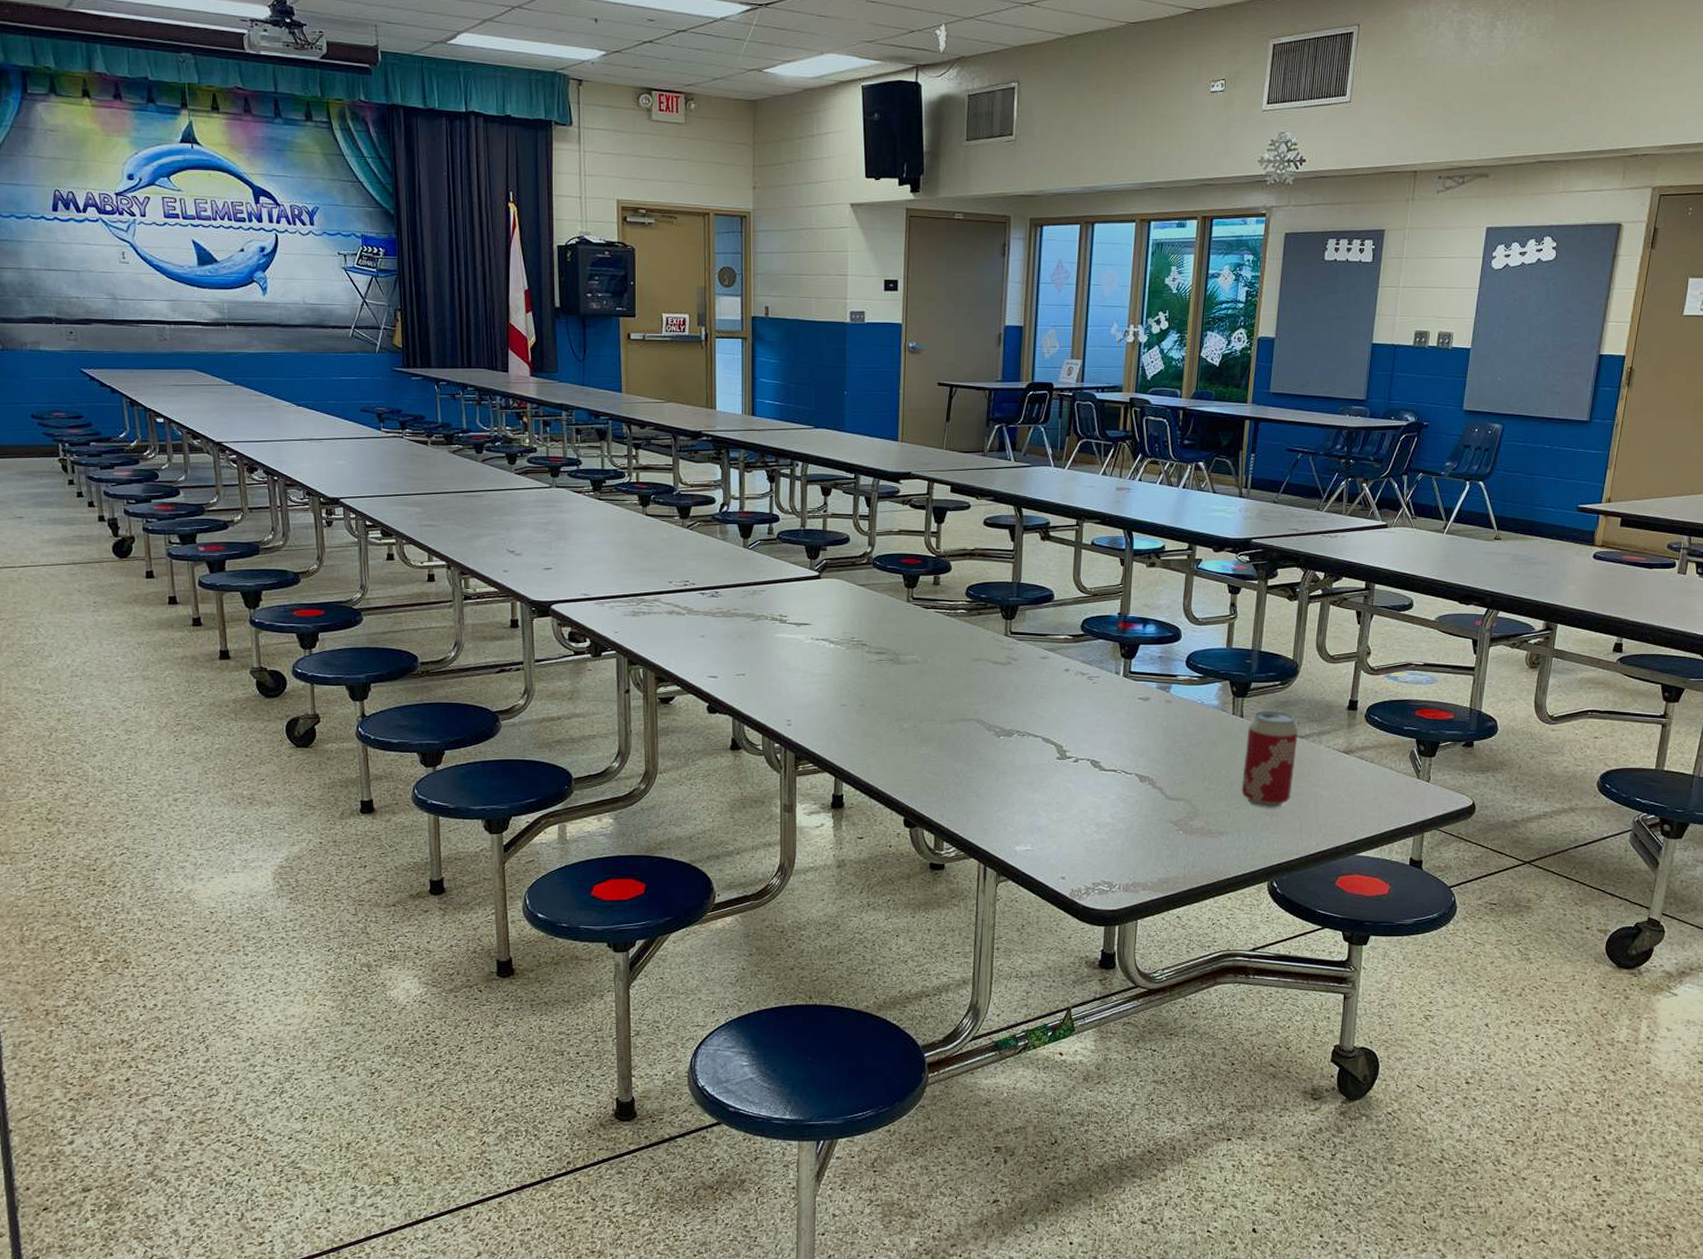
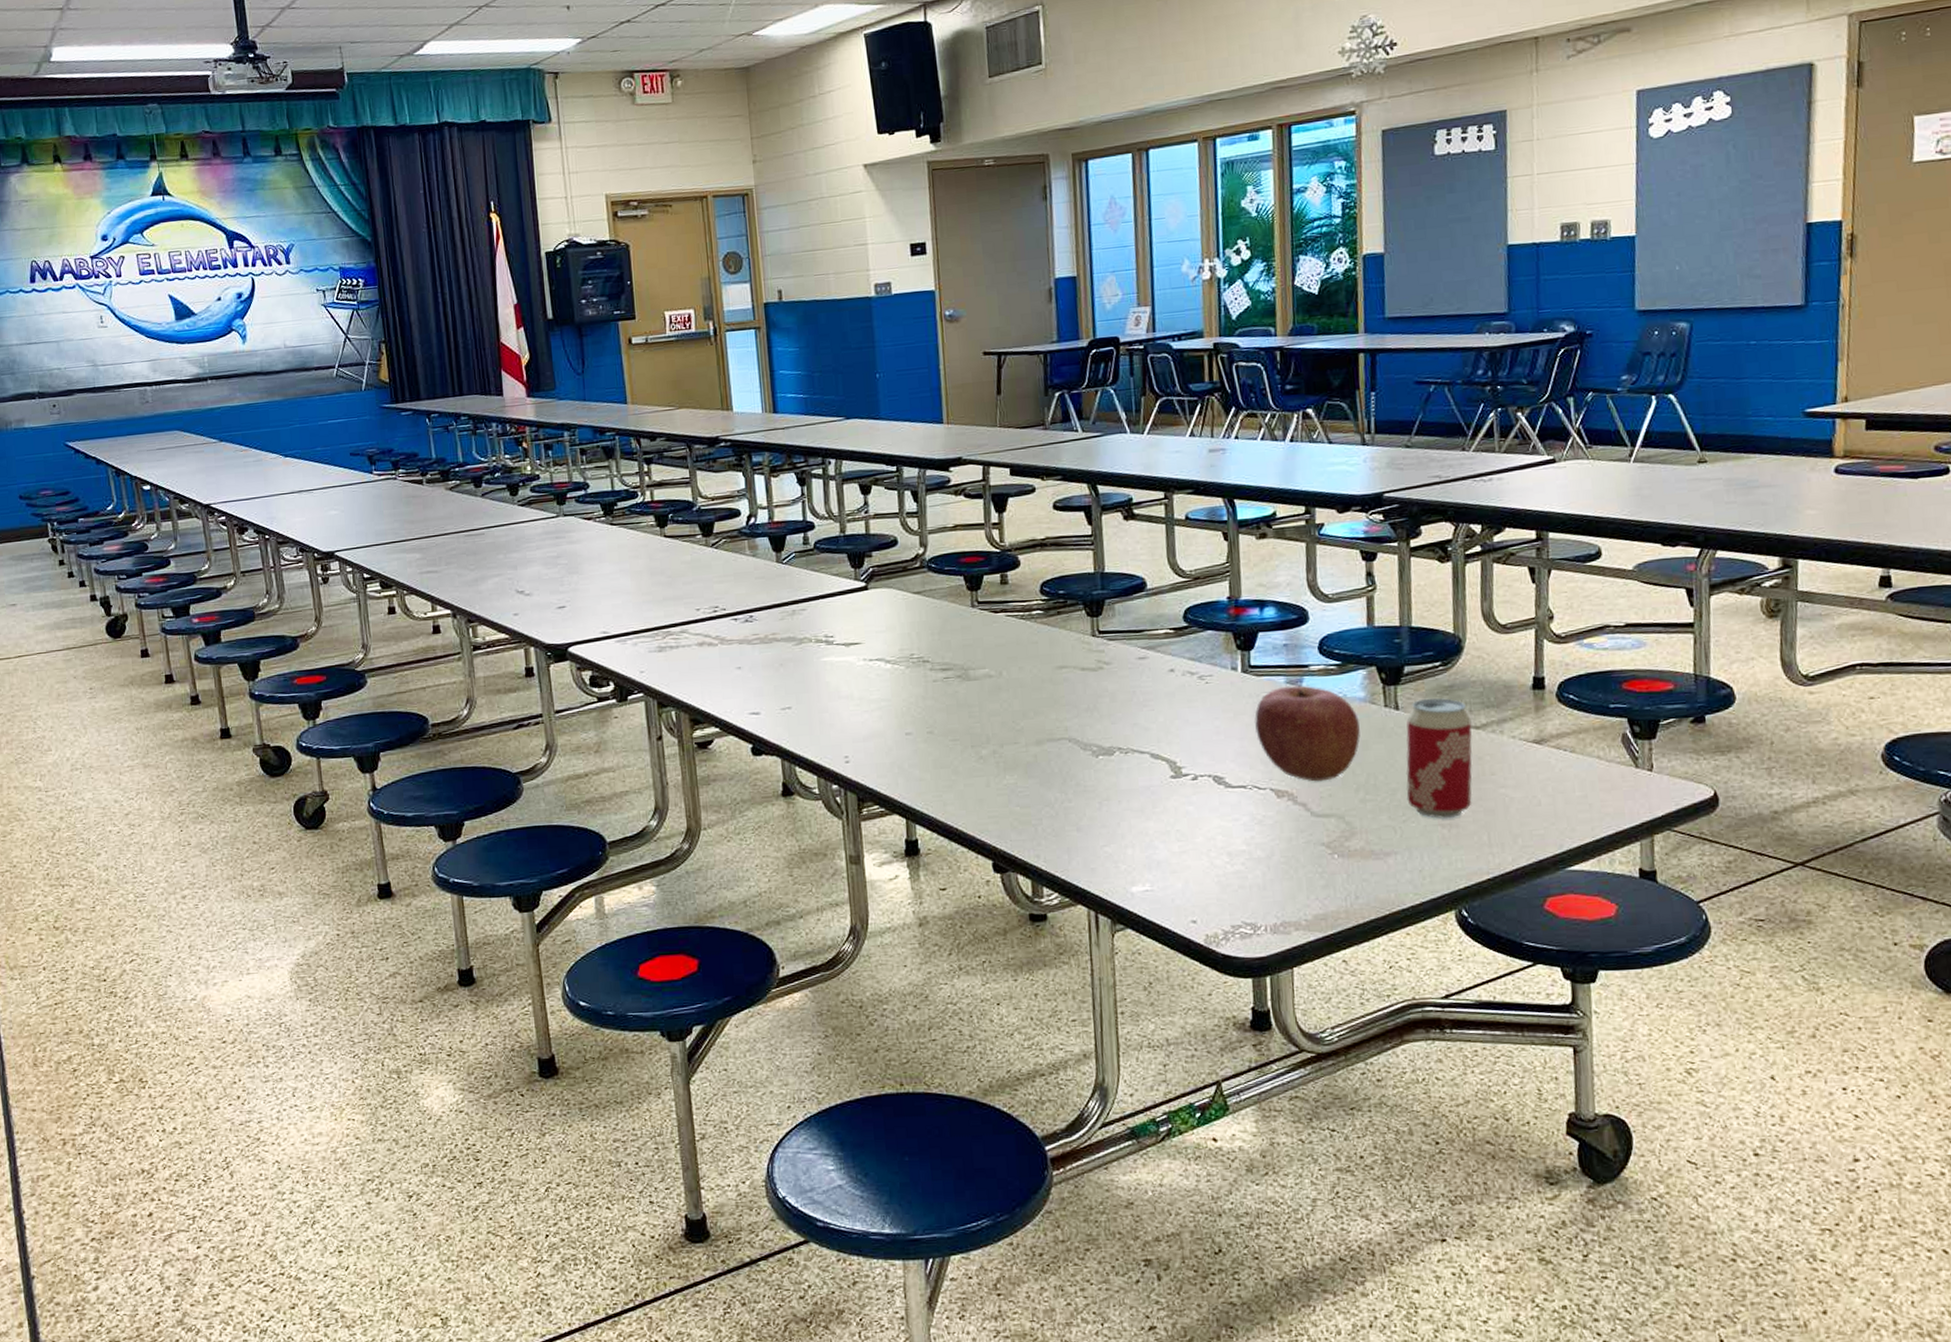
apple: none [1129,691,1211,771] -> present [1254,685,1360,782]

